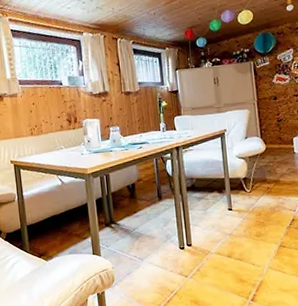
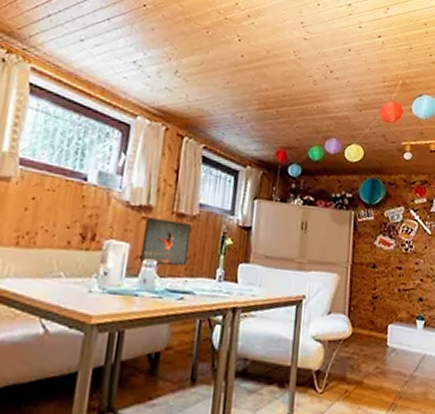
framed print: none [105,97,139,131] -> present [139,217,192,266]

